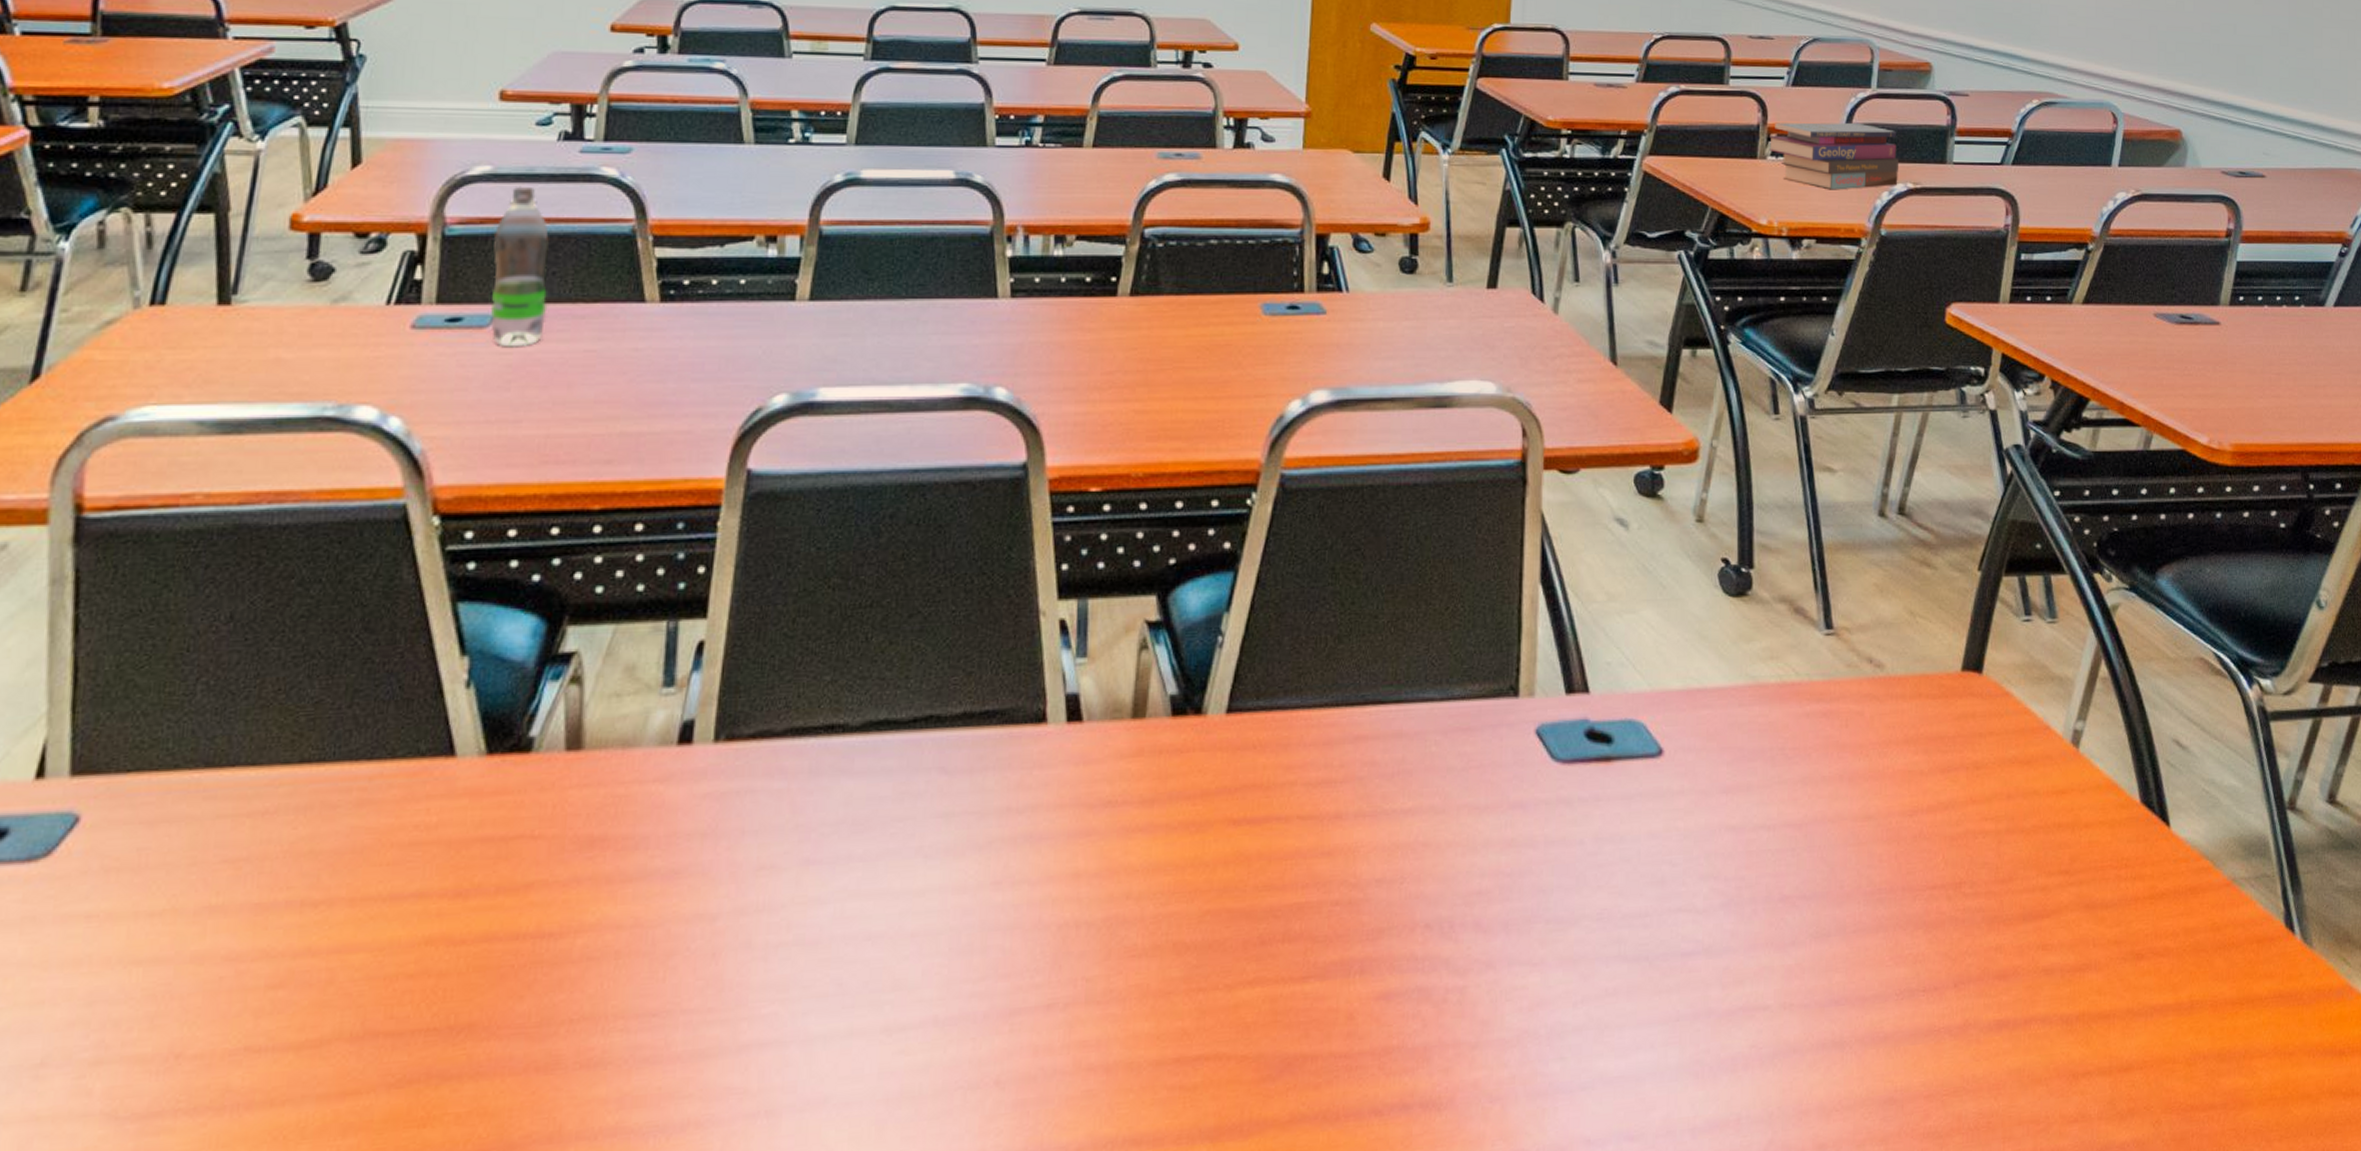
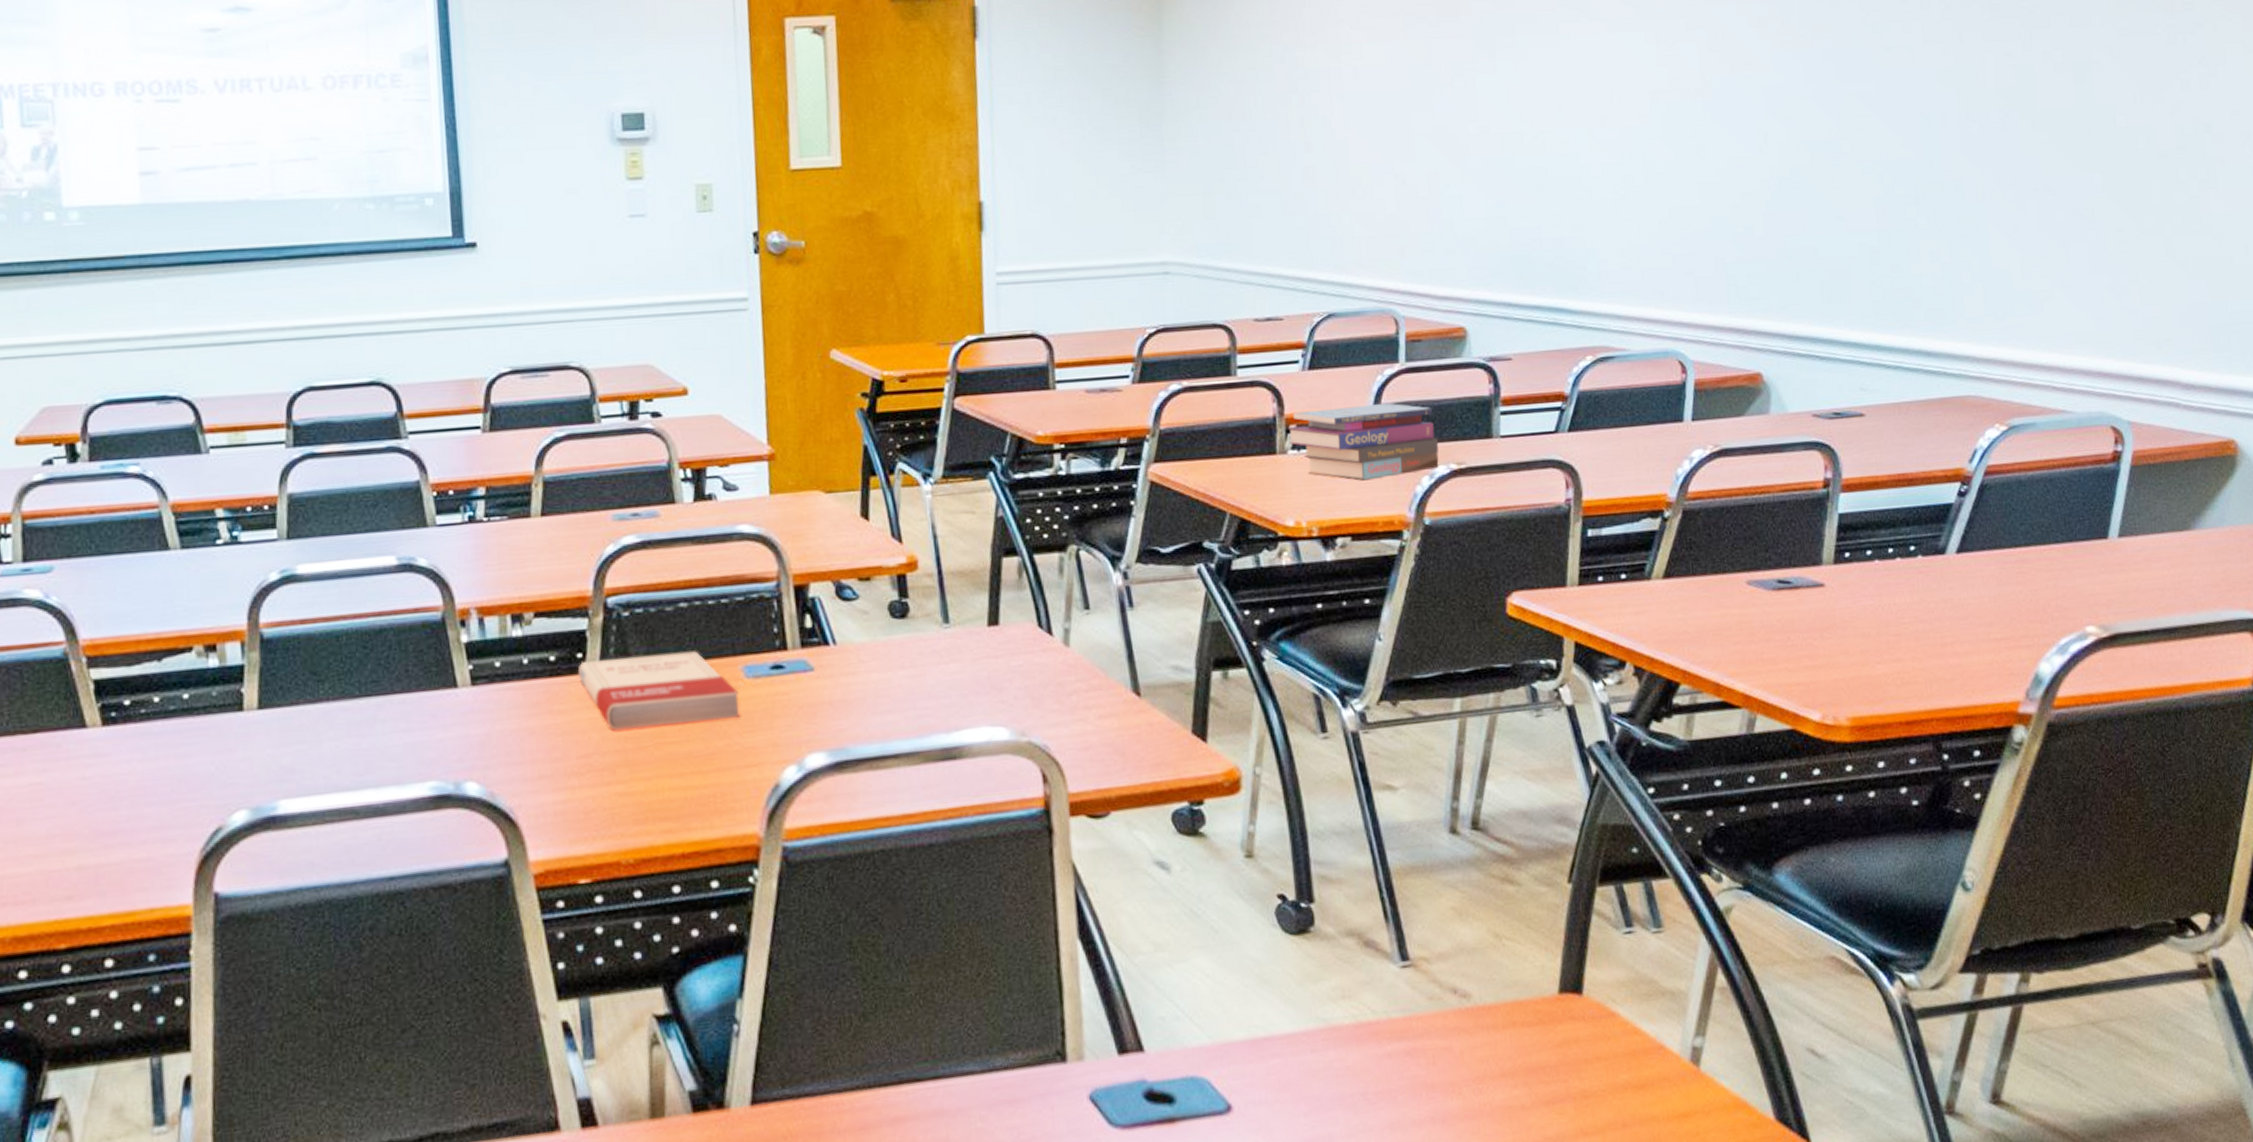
book: none [1110,284,1255,352] -> present [577,651,740,731]

